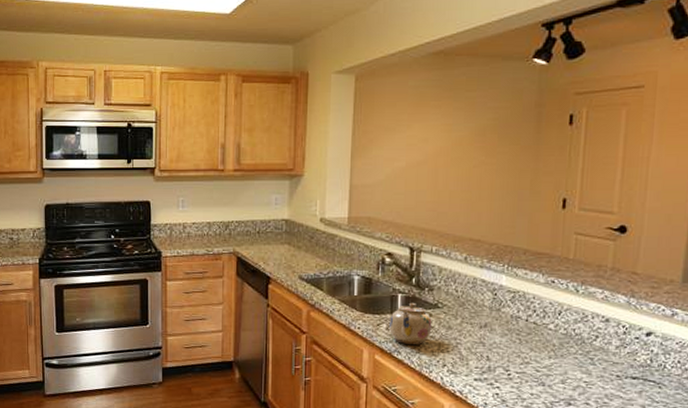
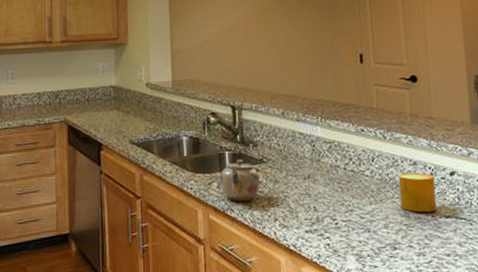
cup: none [583,329,627,372] -> present [398,172,437,213]

